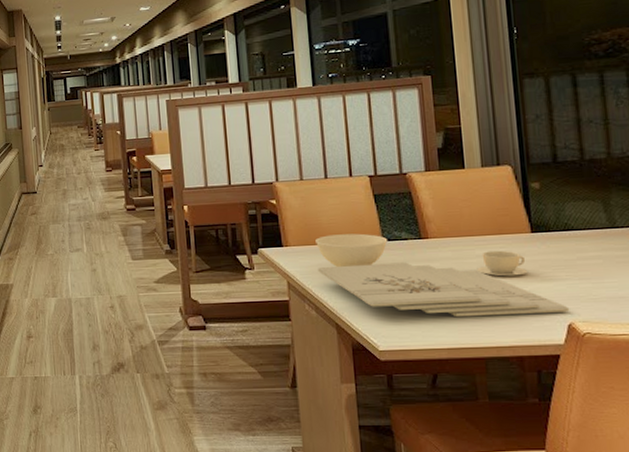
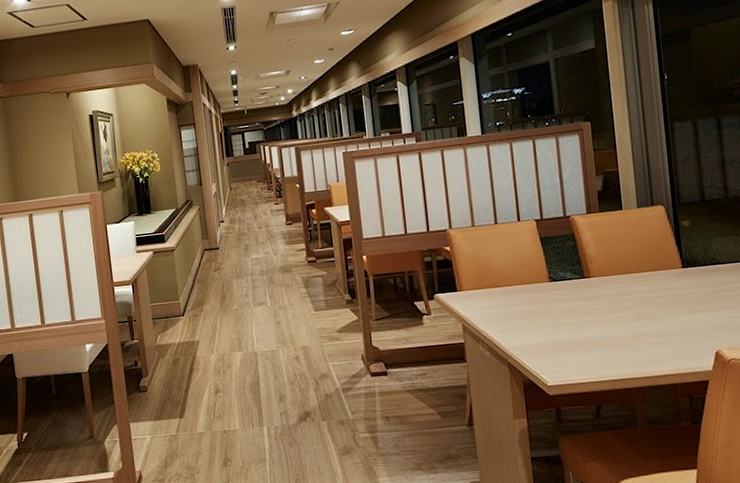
bowl: present [315,233,388,267] -> none [487,275,555,309]
placemat: present [318,262,570,318] -> none [490,301,717,351]
teacup: present [477,250,527,277] -> none [635,285,679,310]

